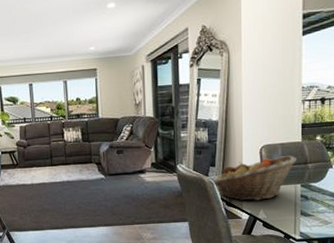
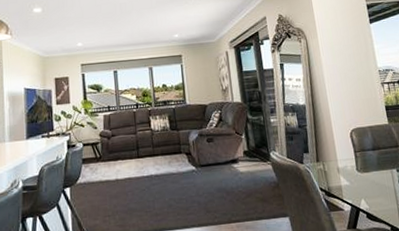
fruit basket: present [211,156,296,201] -> none [307,139,387,190]

